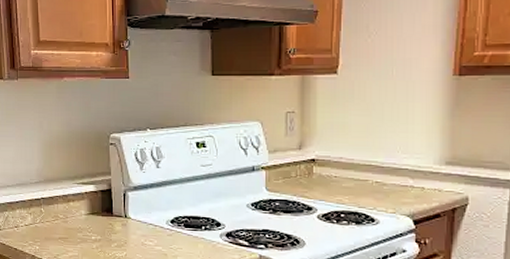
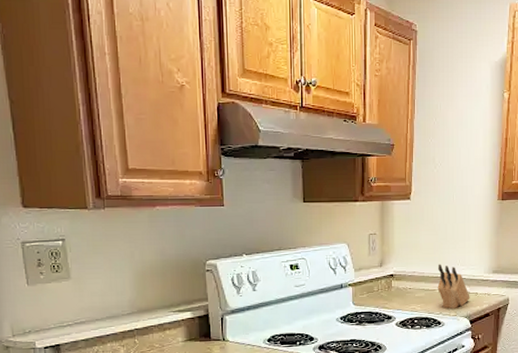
knife block: none [370,150,414,204] -> present [437,264,470,309]

